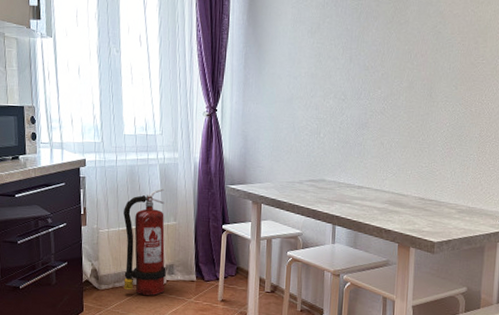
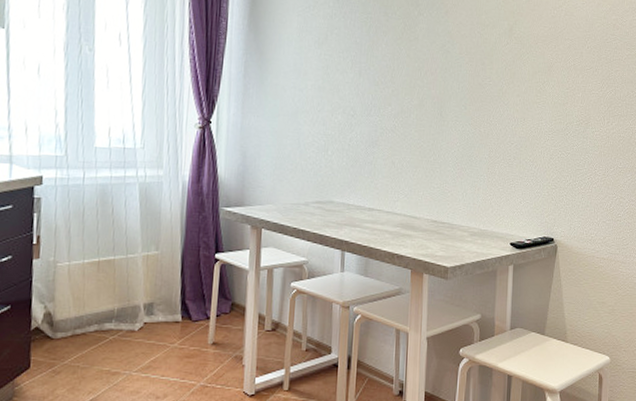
fire extinguisher: present [123,188,166,296] -> none [87,211,145,344]

